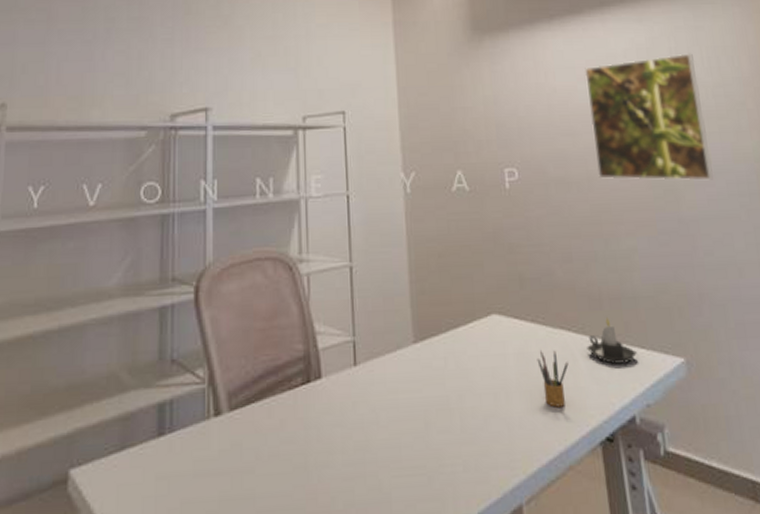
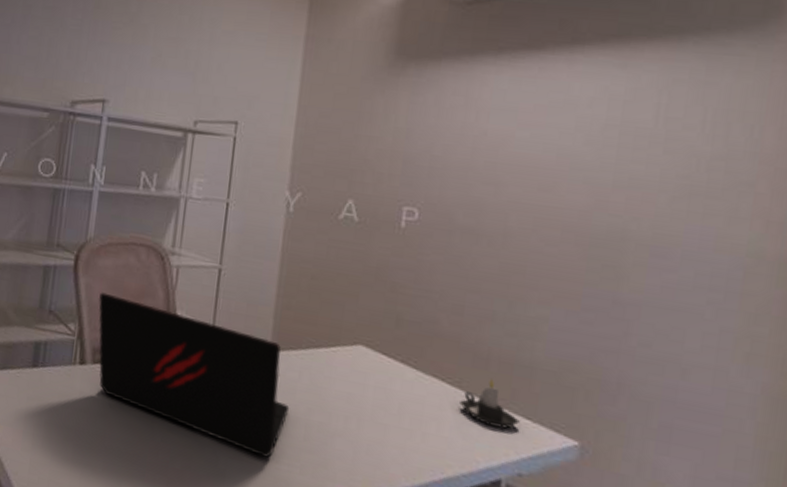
laptop: none [227,322,442,464] -> present [98,292,290,458]
pencil box: present [537,349,569,408] -> none [399,390,435,449]
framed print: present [584,53,714,181] -> none [518,112,692,266]

